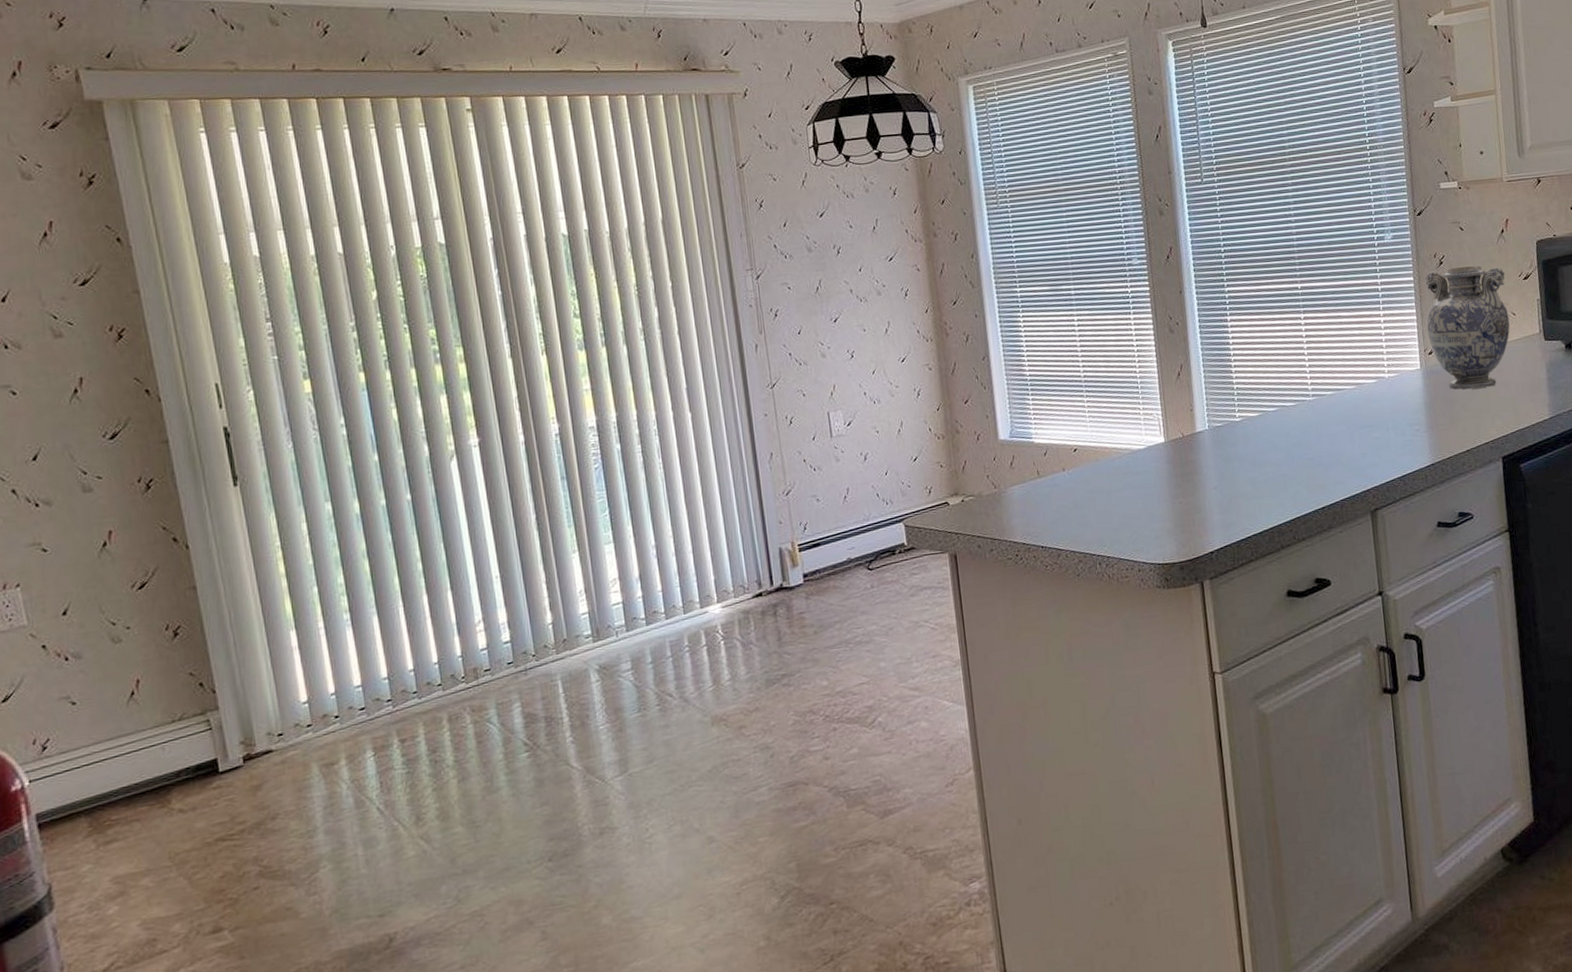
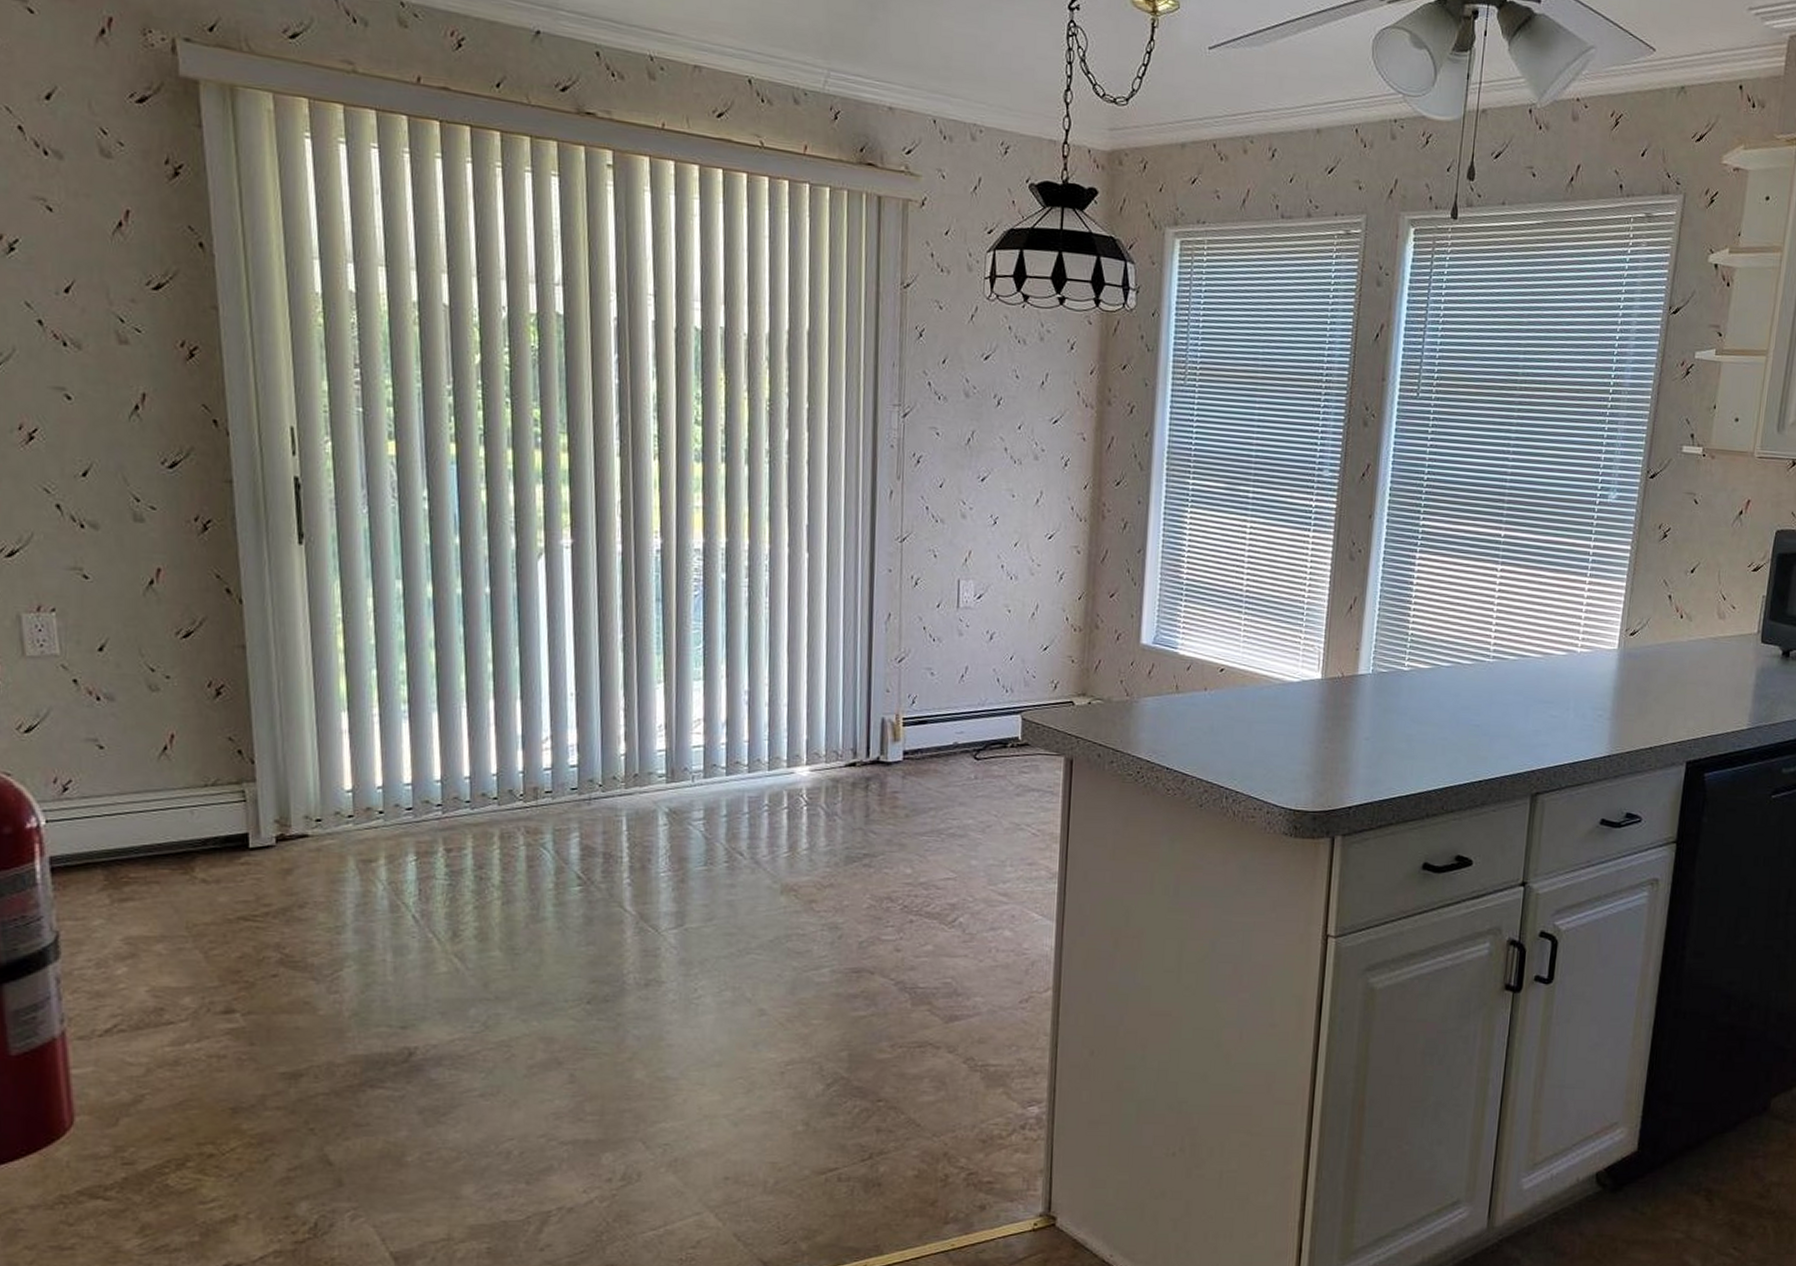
decorative vase: present [1425,265,1510,390] -> none [1632,544,1734,683]

